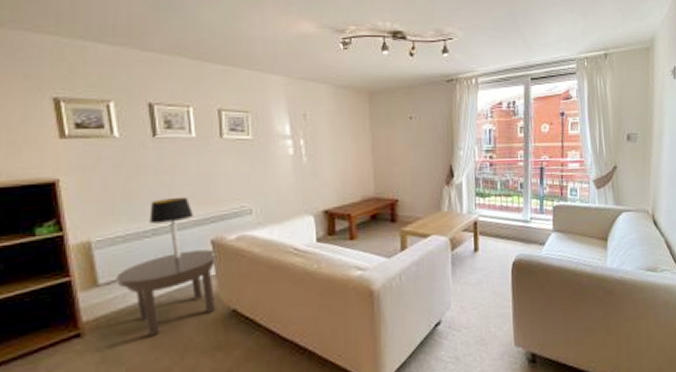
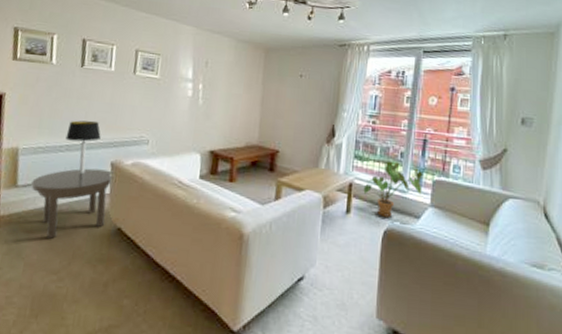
house plant: none [488,193,544,249] -> present [363,161,423,217]

